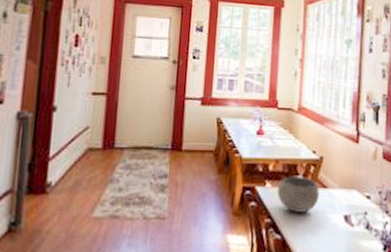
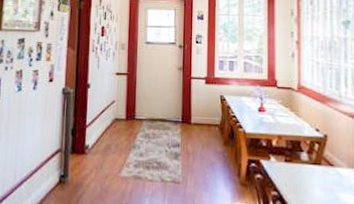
bowl: present [277,176,319,212] -> none [282,153,326,189]

